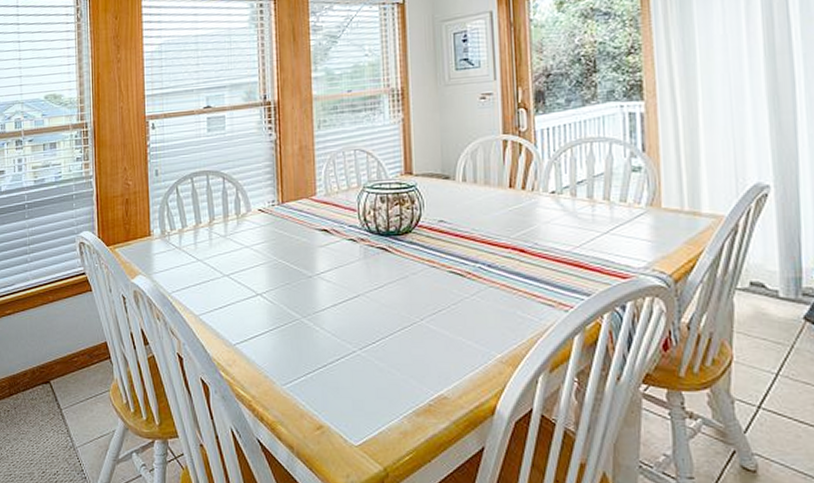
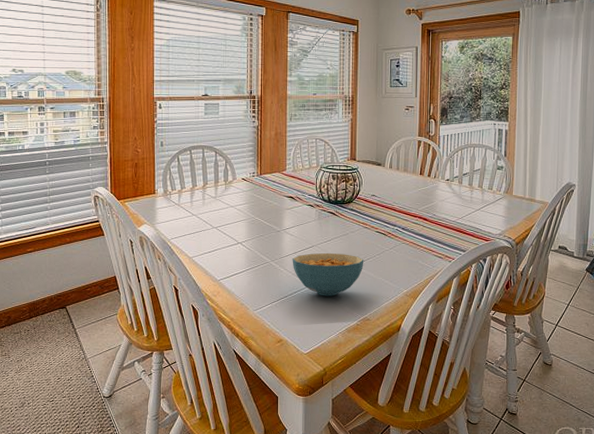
cereal bowl: none [330,303,434,365] -> present [292,252,364,296]

